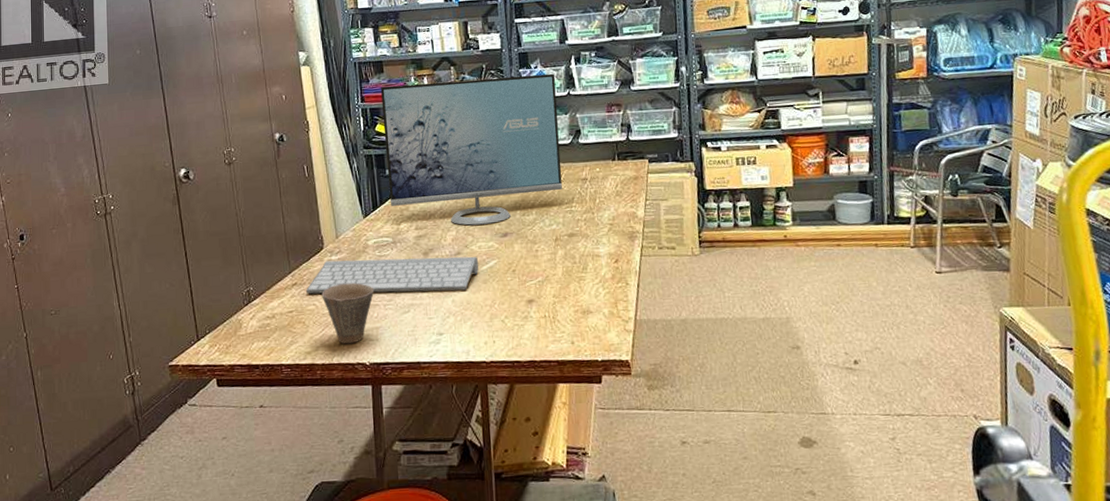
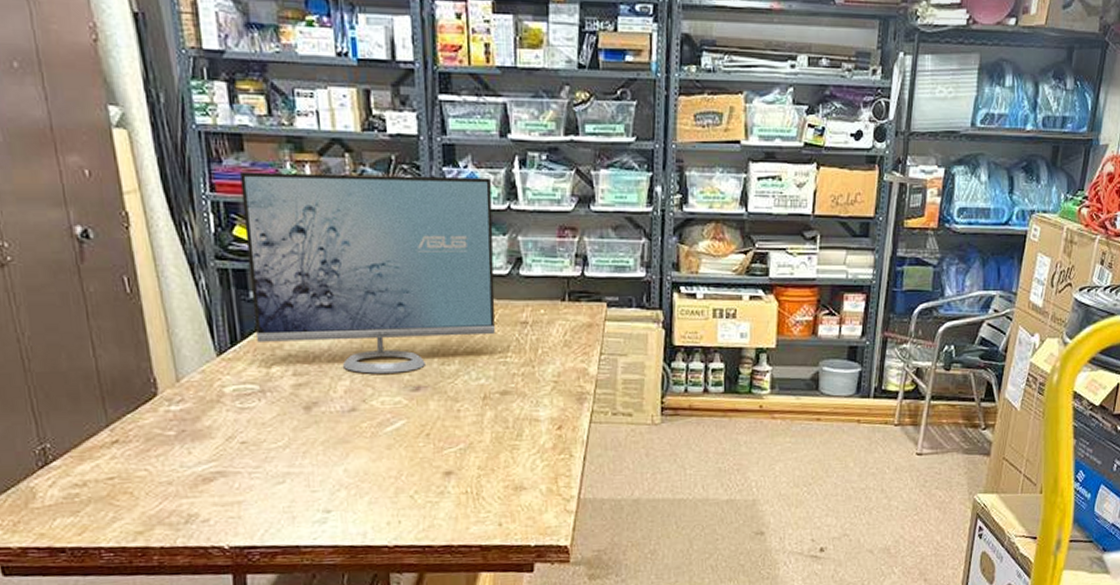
keyboard: present [305,256,479,294] -> none [132,411,382,458]
cup: present [321,282,375,344] -> none [157,442,235,522]

